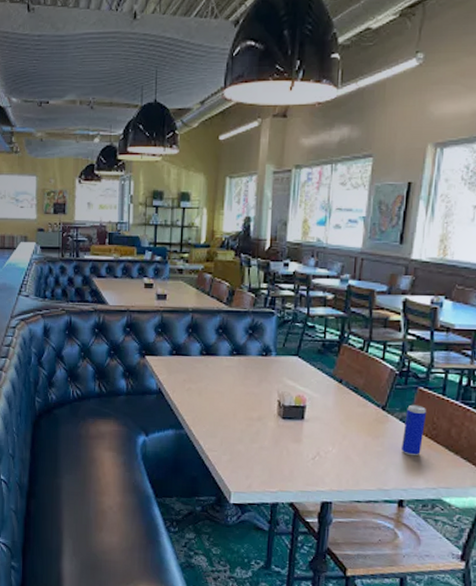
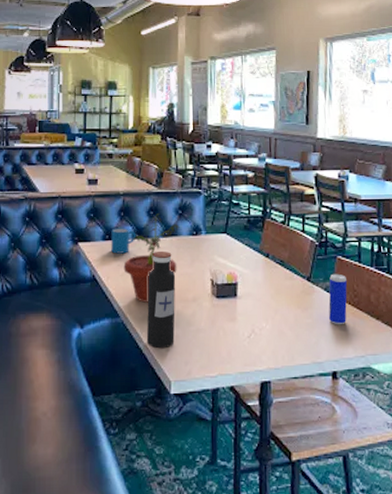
mug: none [178,344,204,370] -> present [111,228,137,254]
potted plant: none [189,332,249,418] -> present [123,214,180,303]
water bottle: none [209,369,242,461] -> present [146,250,176,348]

